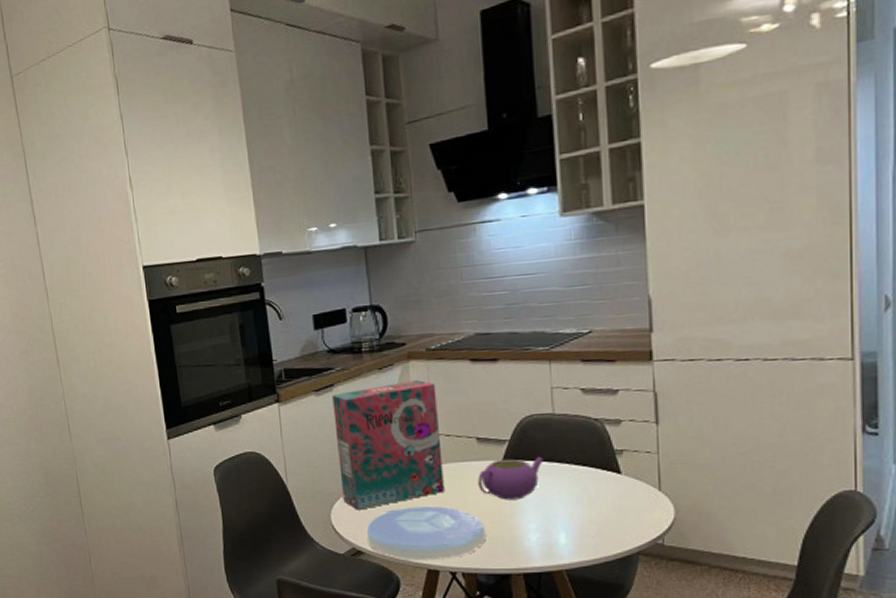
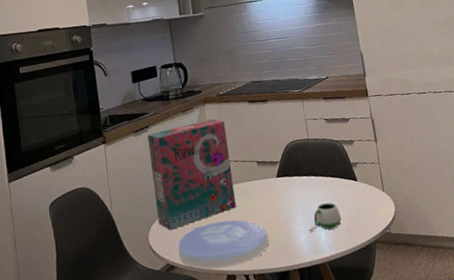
teapot: present [478,456,544,500] -> none [260,172,305,210]
mug: none [543,498,592,532] -> present [309,203,342,232]

